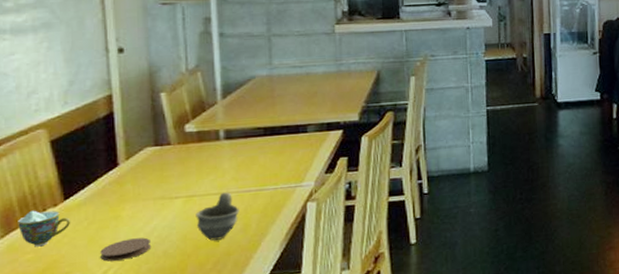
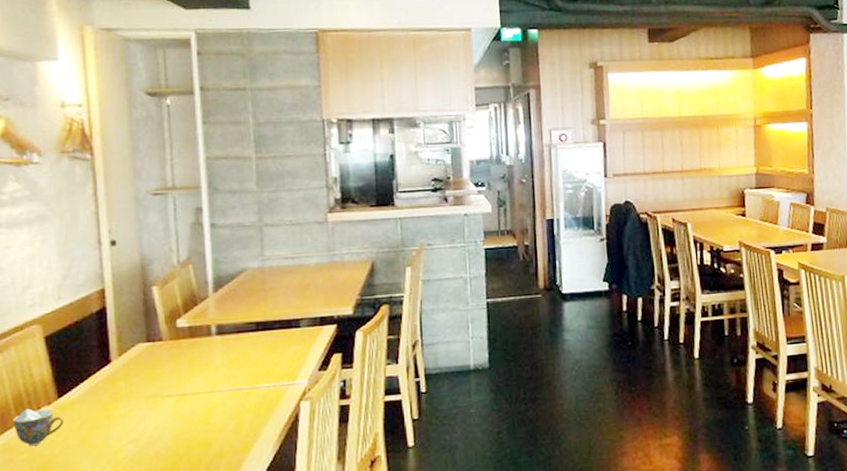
coaster: present [100,237,152,262] -> none [93,437,144,463]
cup: present [196,192,239,241] -> none [188,390,232,442]

